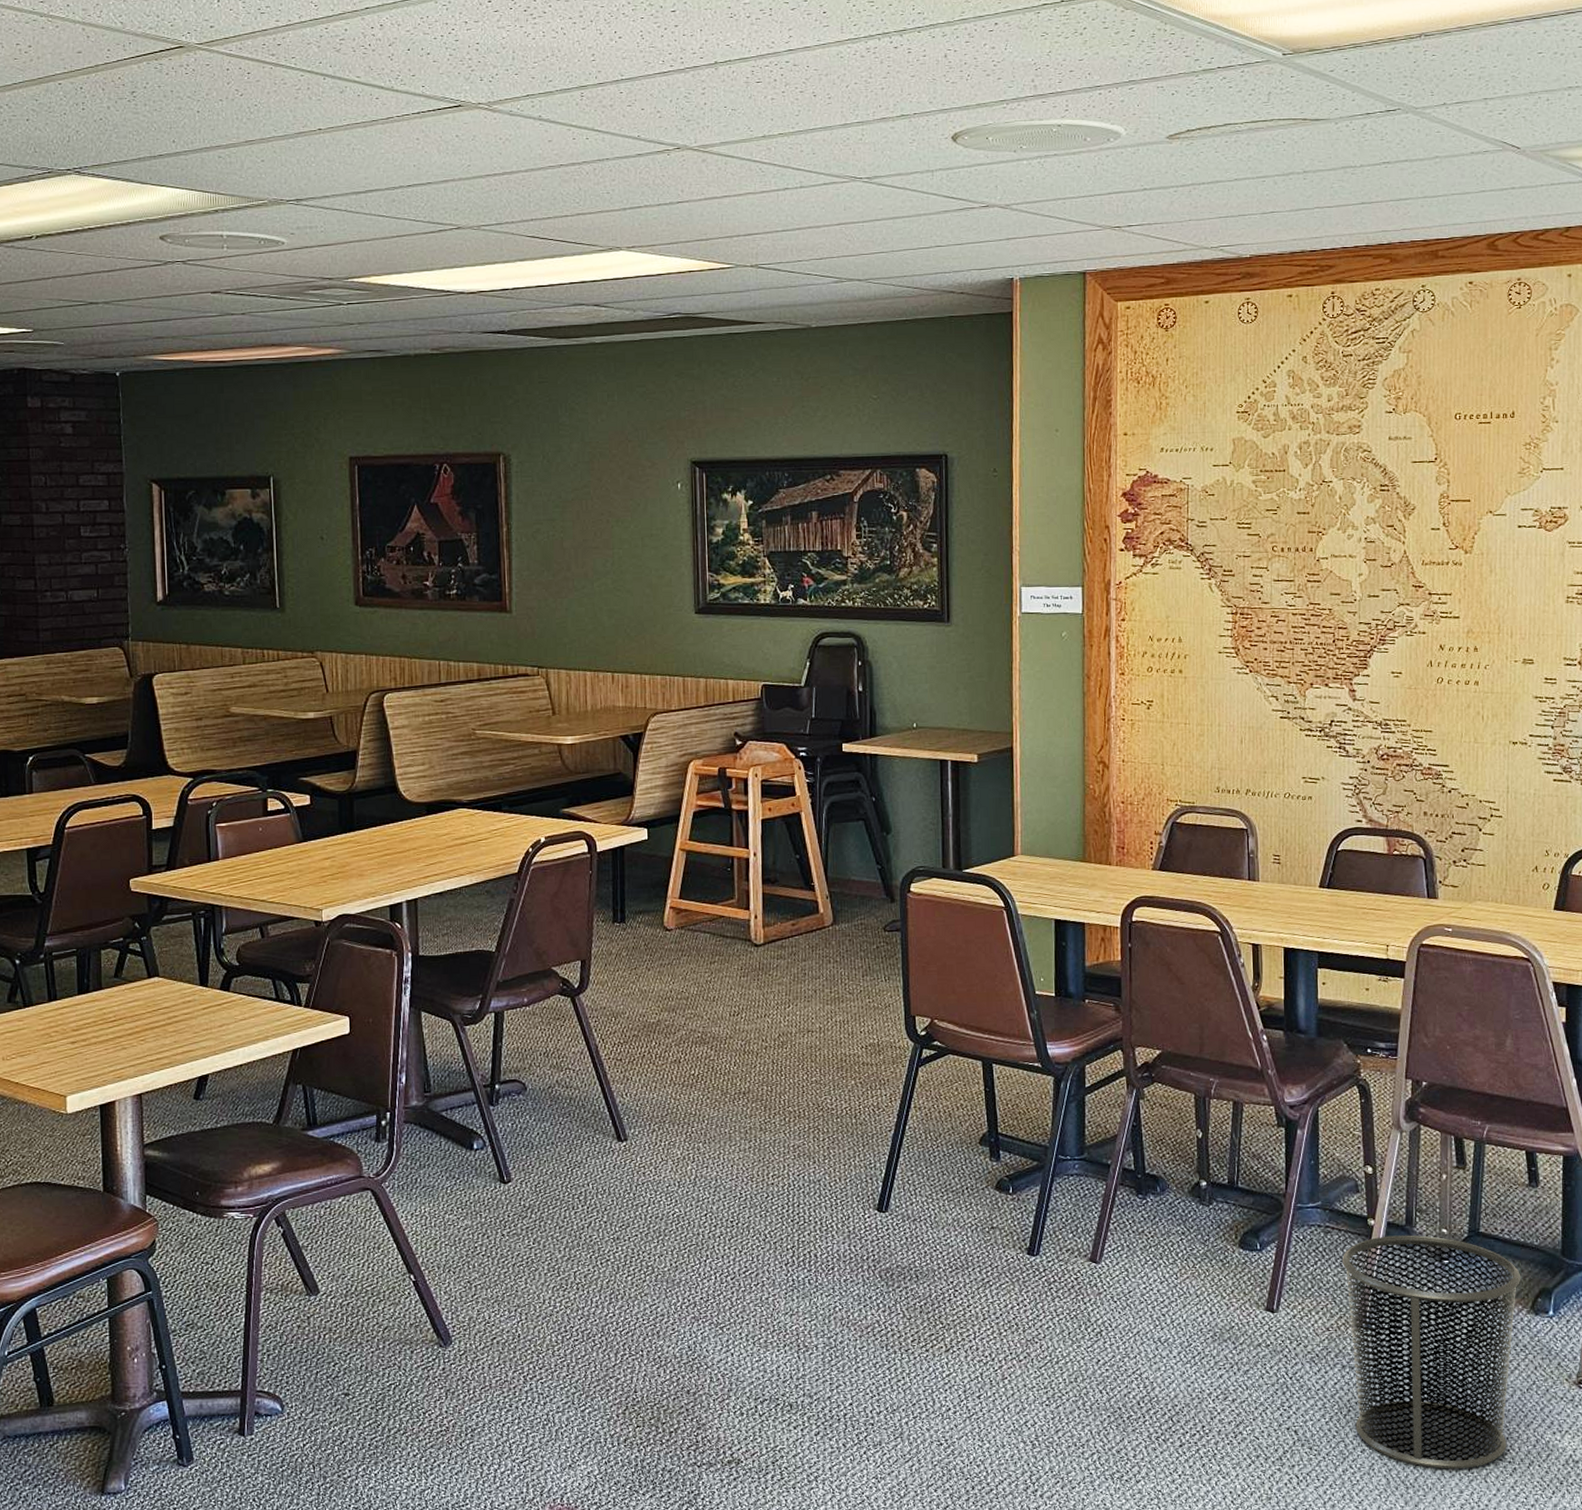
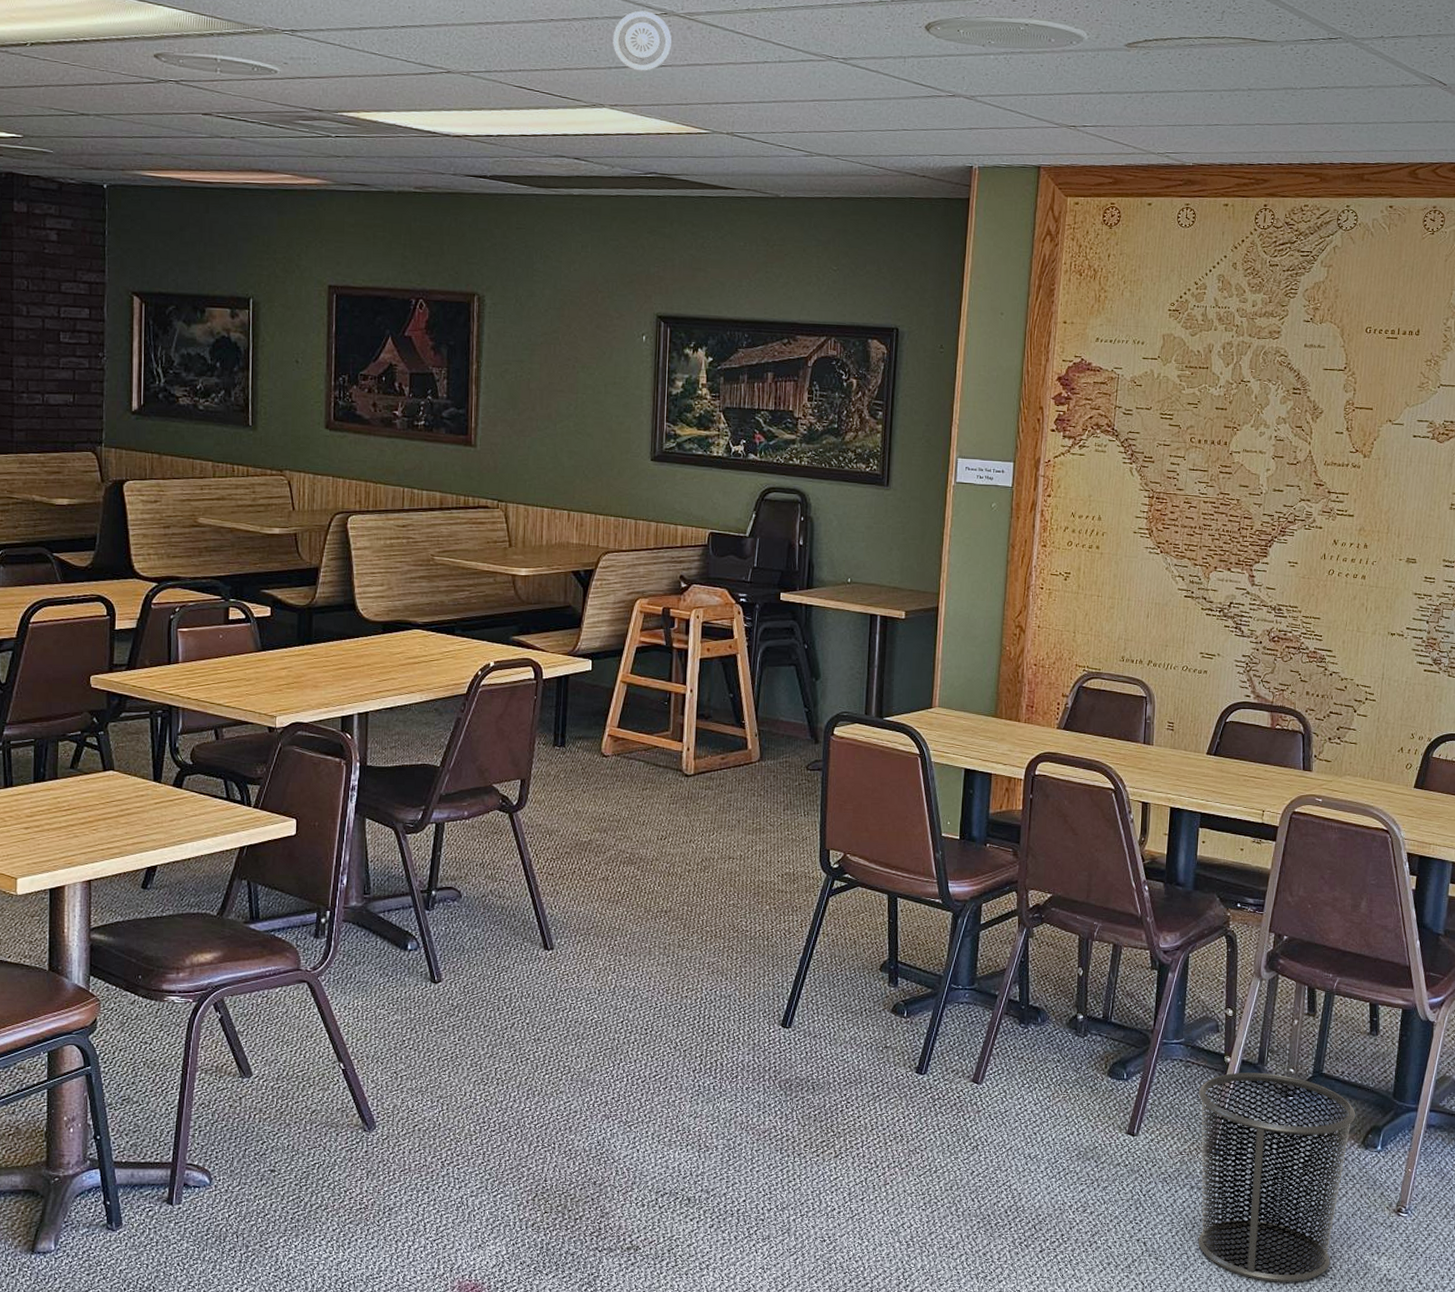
smoke detector: none [625,147,687,210] -> present [613,10,672,71]

